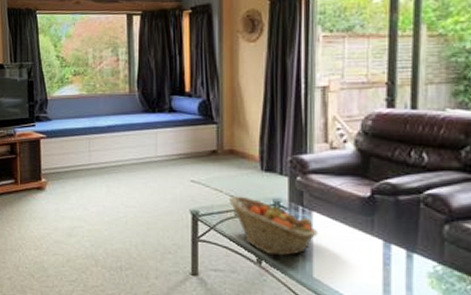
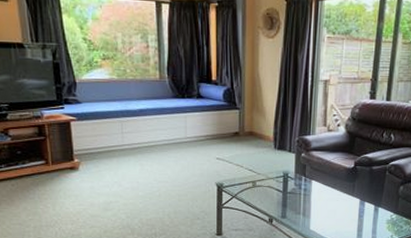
fruit basket: present [229,195,318,256] -> none [248,170,315,215]

